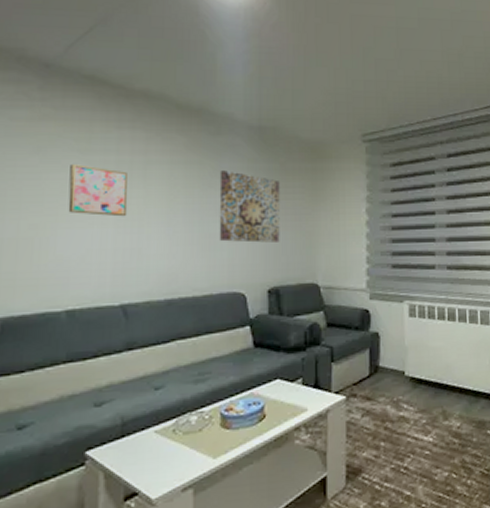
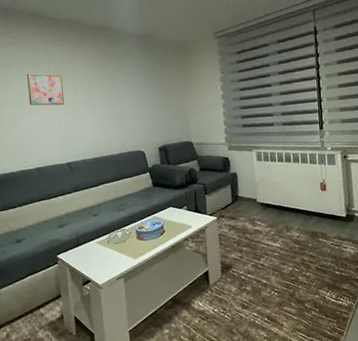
wall art: present [219,170,280,243] -> none [120,68,164,117]

